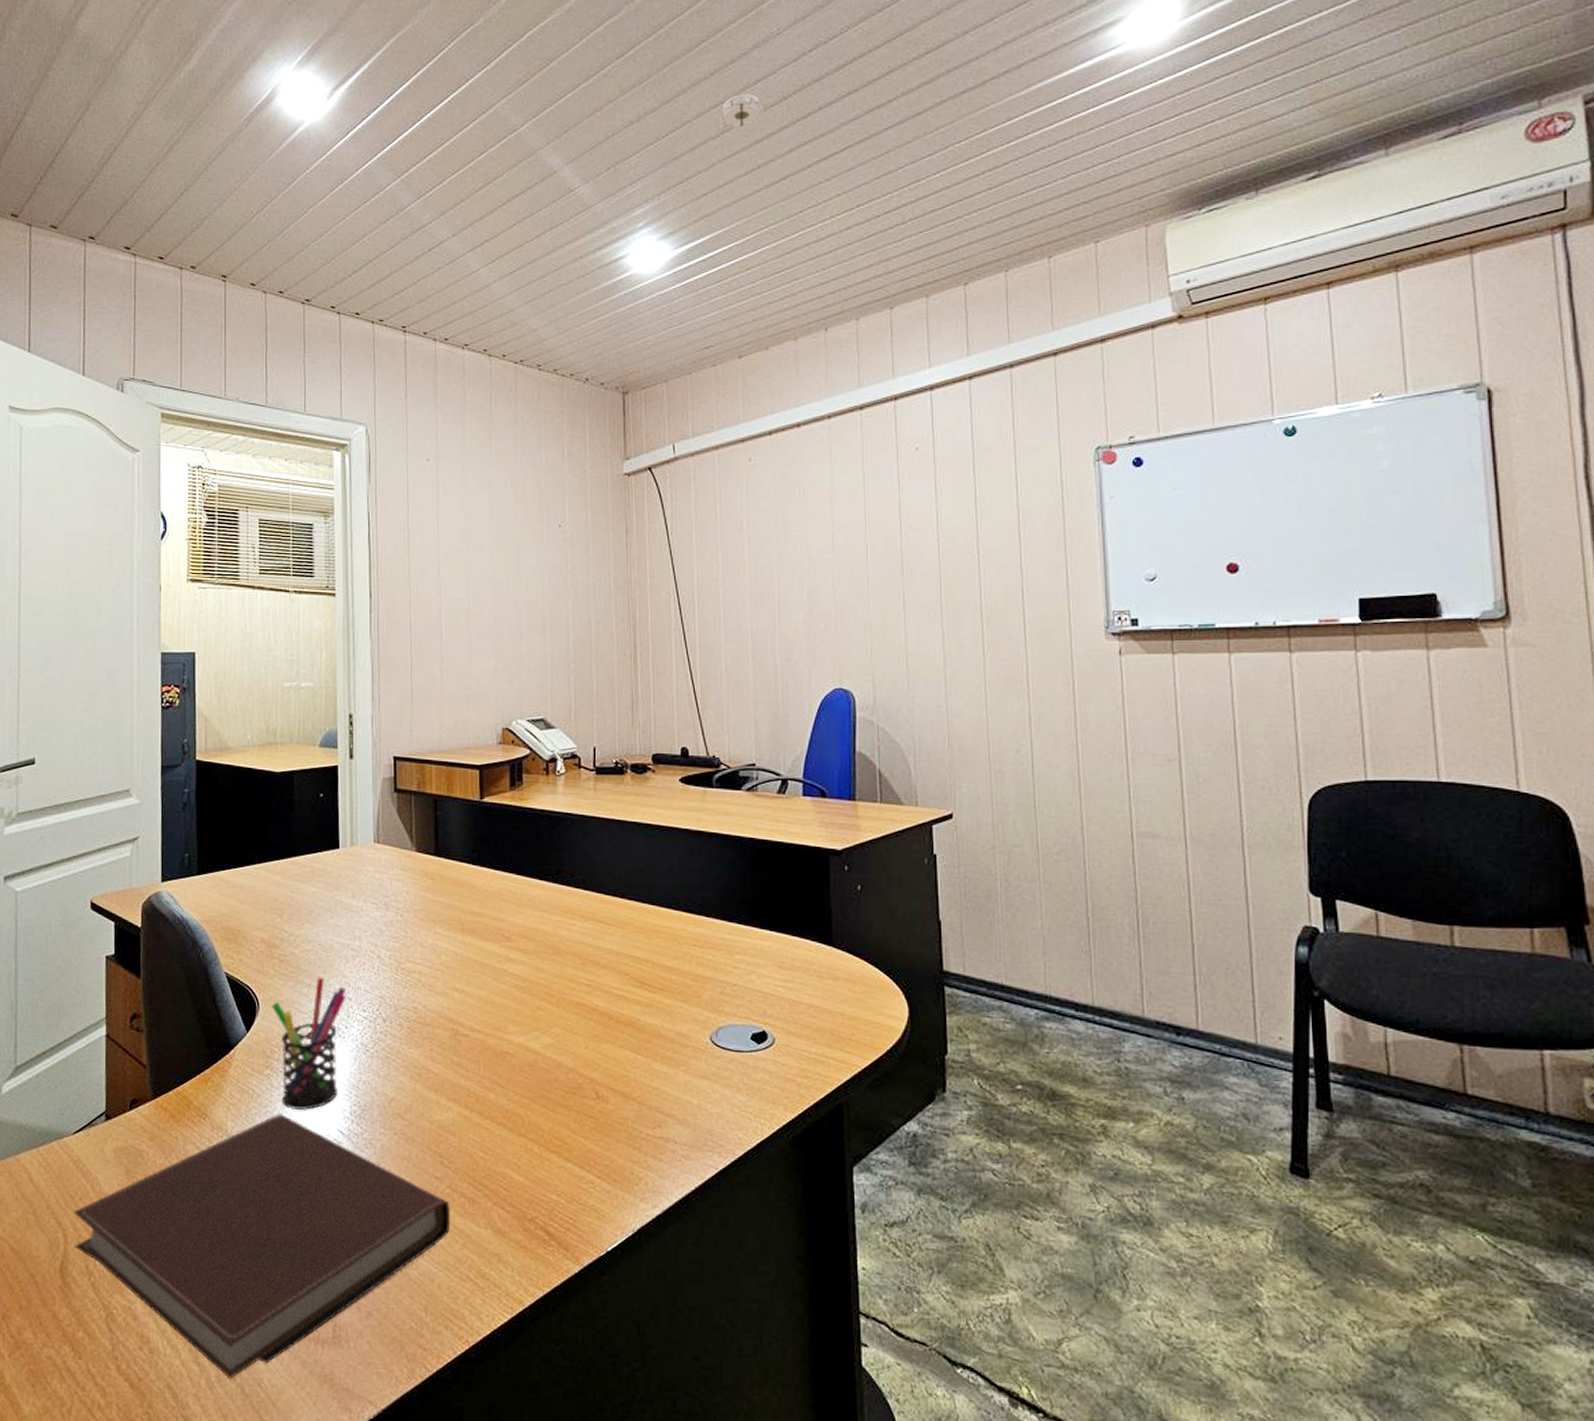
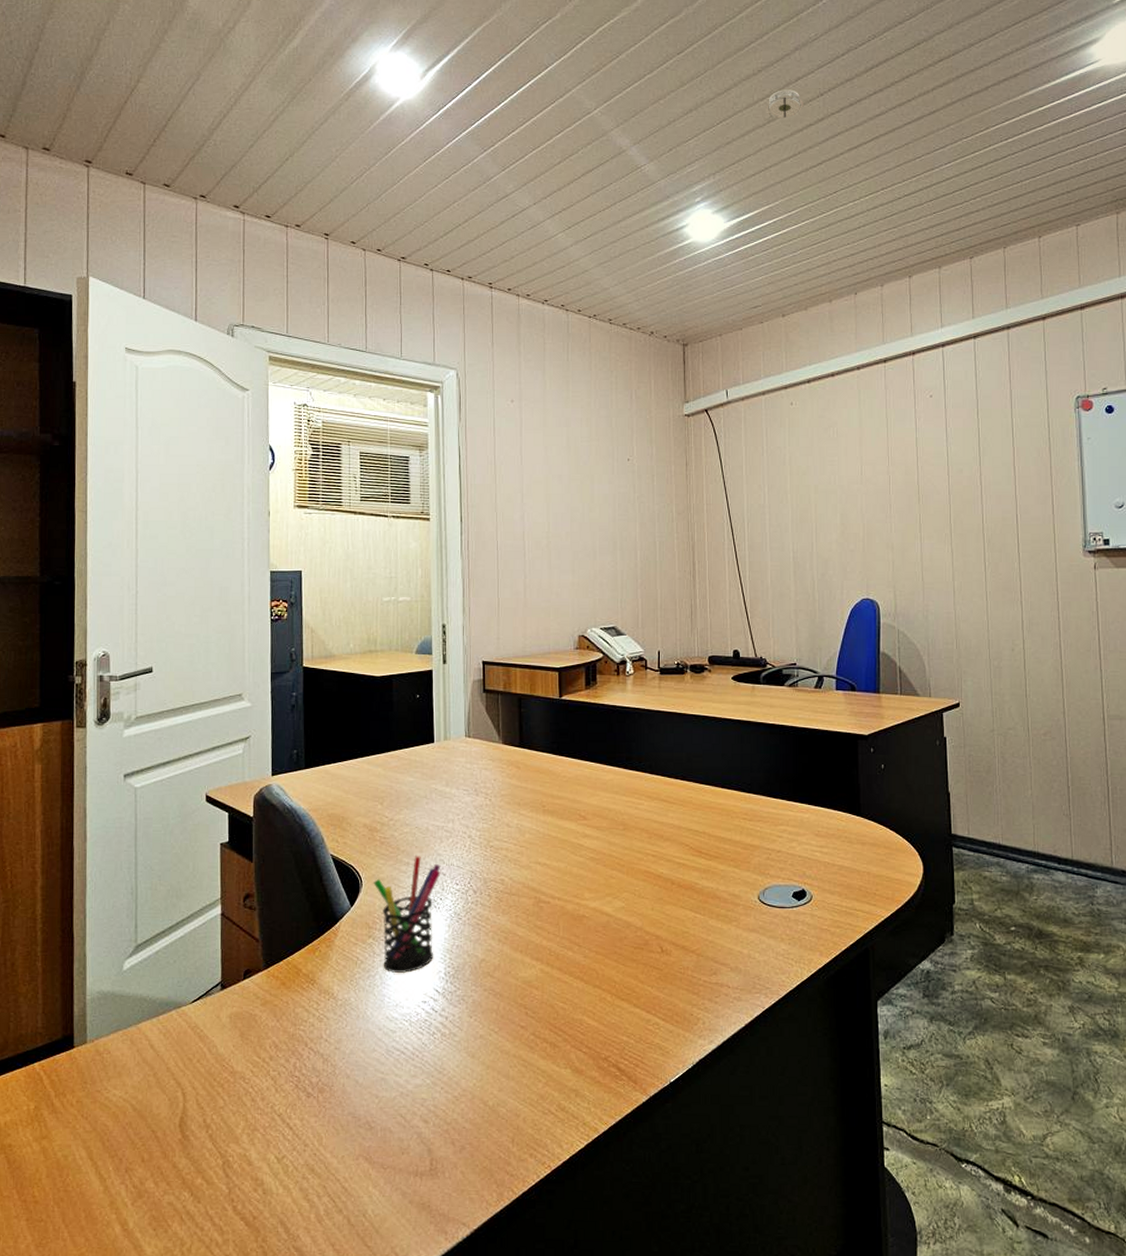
notebook: present [74,1114,451,1379] -> none [192,977,535,1212]

